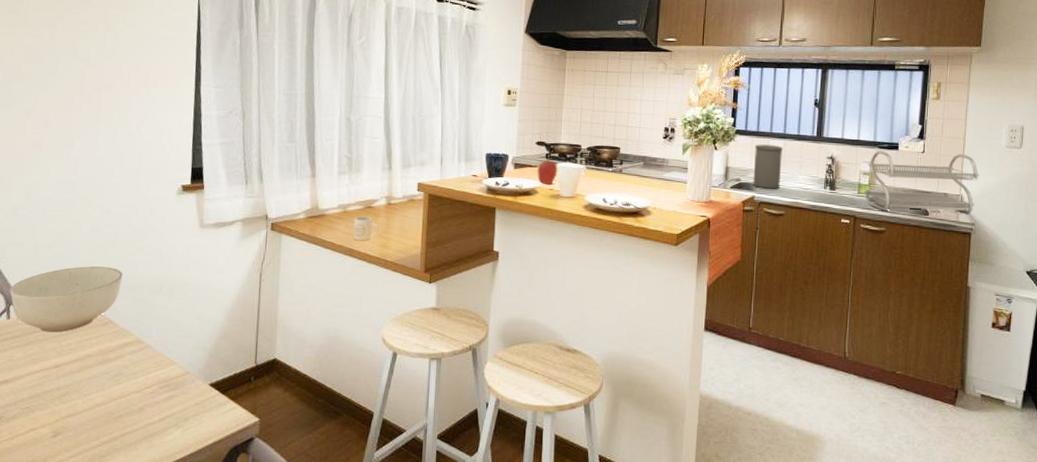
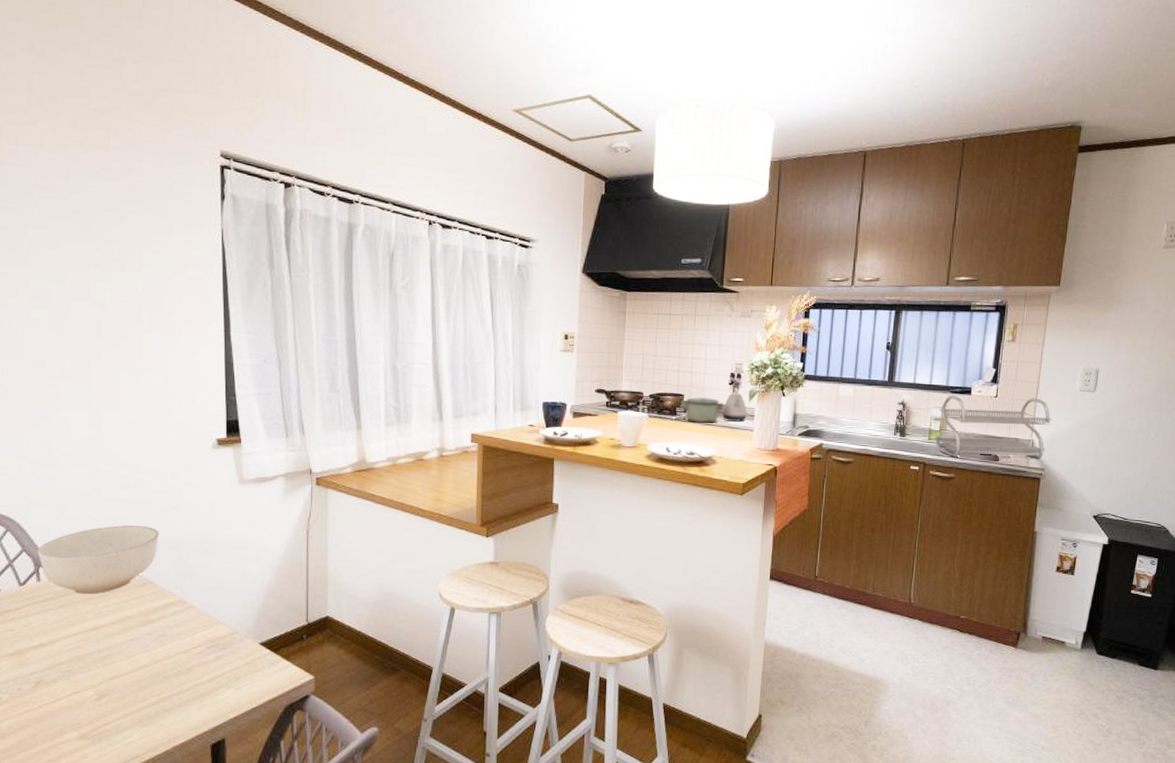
mug: present [352,215,379,241] -> none [403,468,431,495]
fruit: present [537,157,558,185] -> none [597,405,619,435]
cooking pot: none [616,150,659,176] -> present [680,397,725,424]
kettle: none [656,134,681,174] -> present [721,380,747,422]
canister: present [753,144,783,189] -> none [821,390,853,436]

